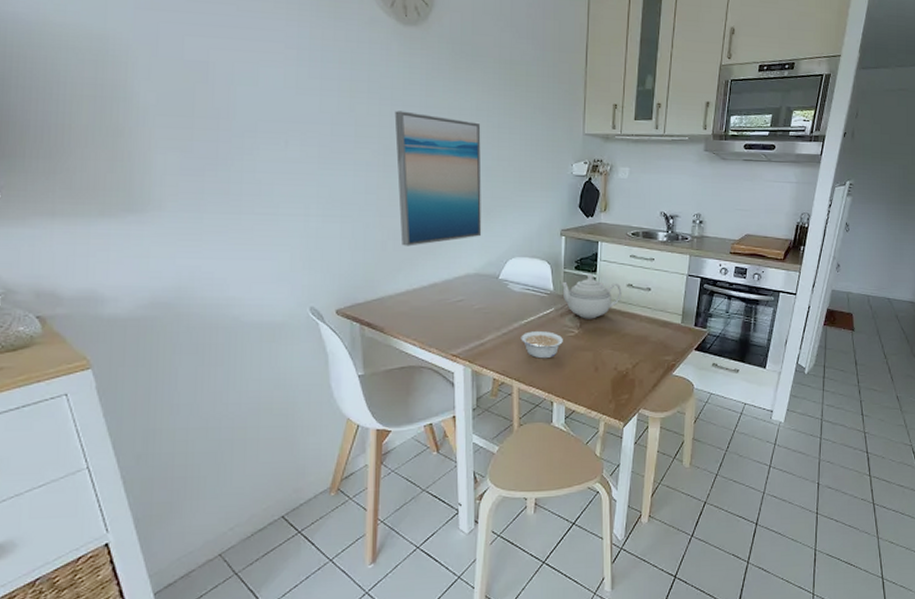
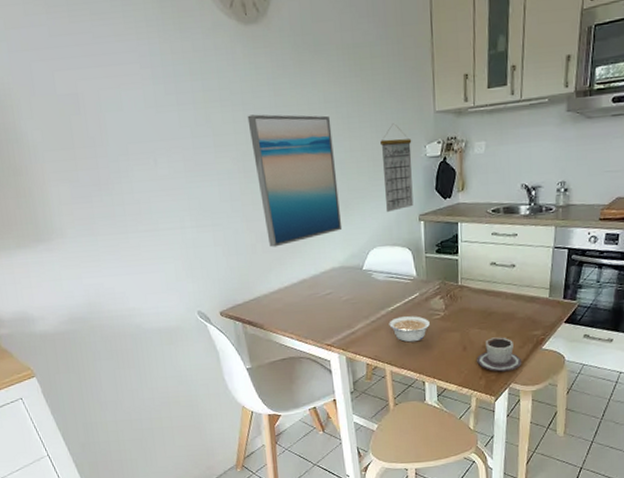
calendar: none [528,139,560,224] -> present [380,123,414,212]
teapot: present [561,273,622,319] -> none [423,255,486,301]
cup: none [608,360,652,396] -> present [477,337,522,372]

